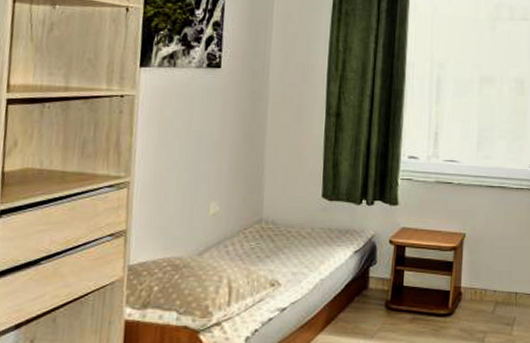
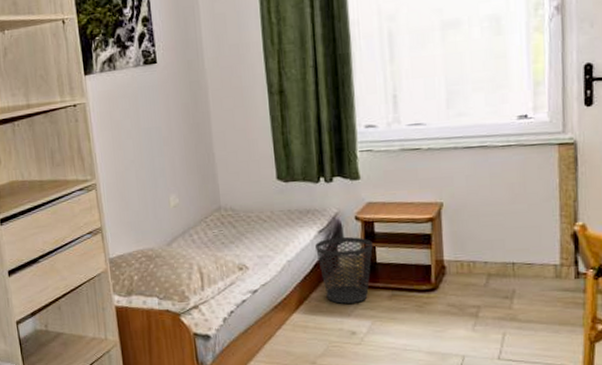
wastebasket: none [349,258,402,325] -> present [315,236,373,304]

